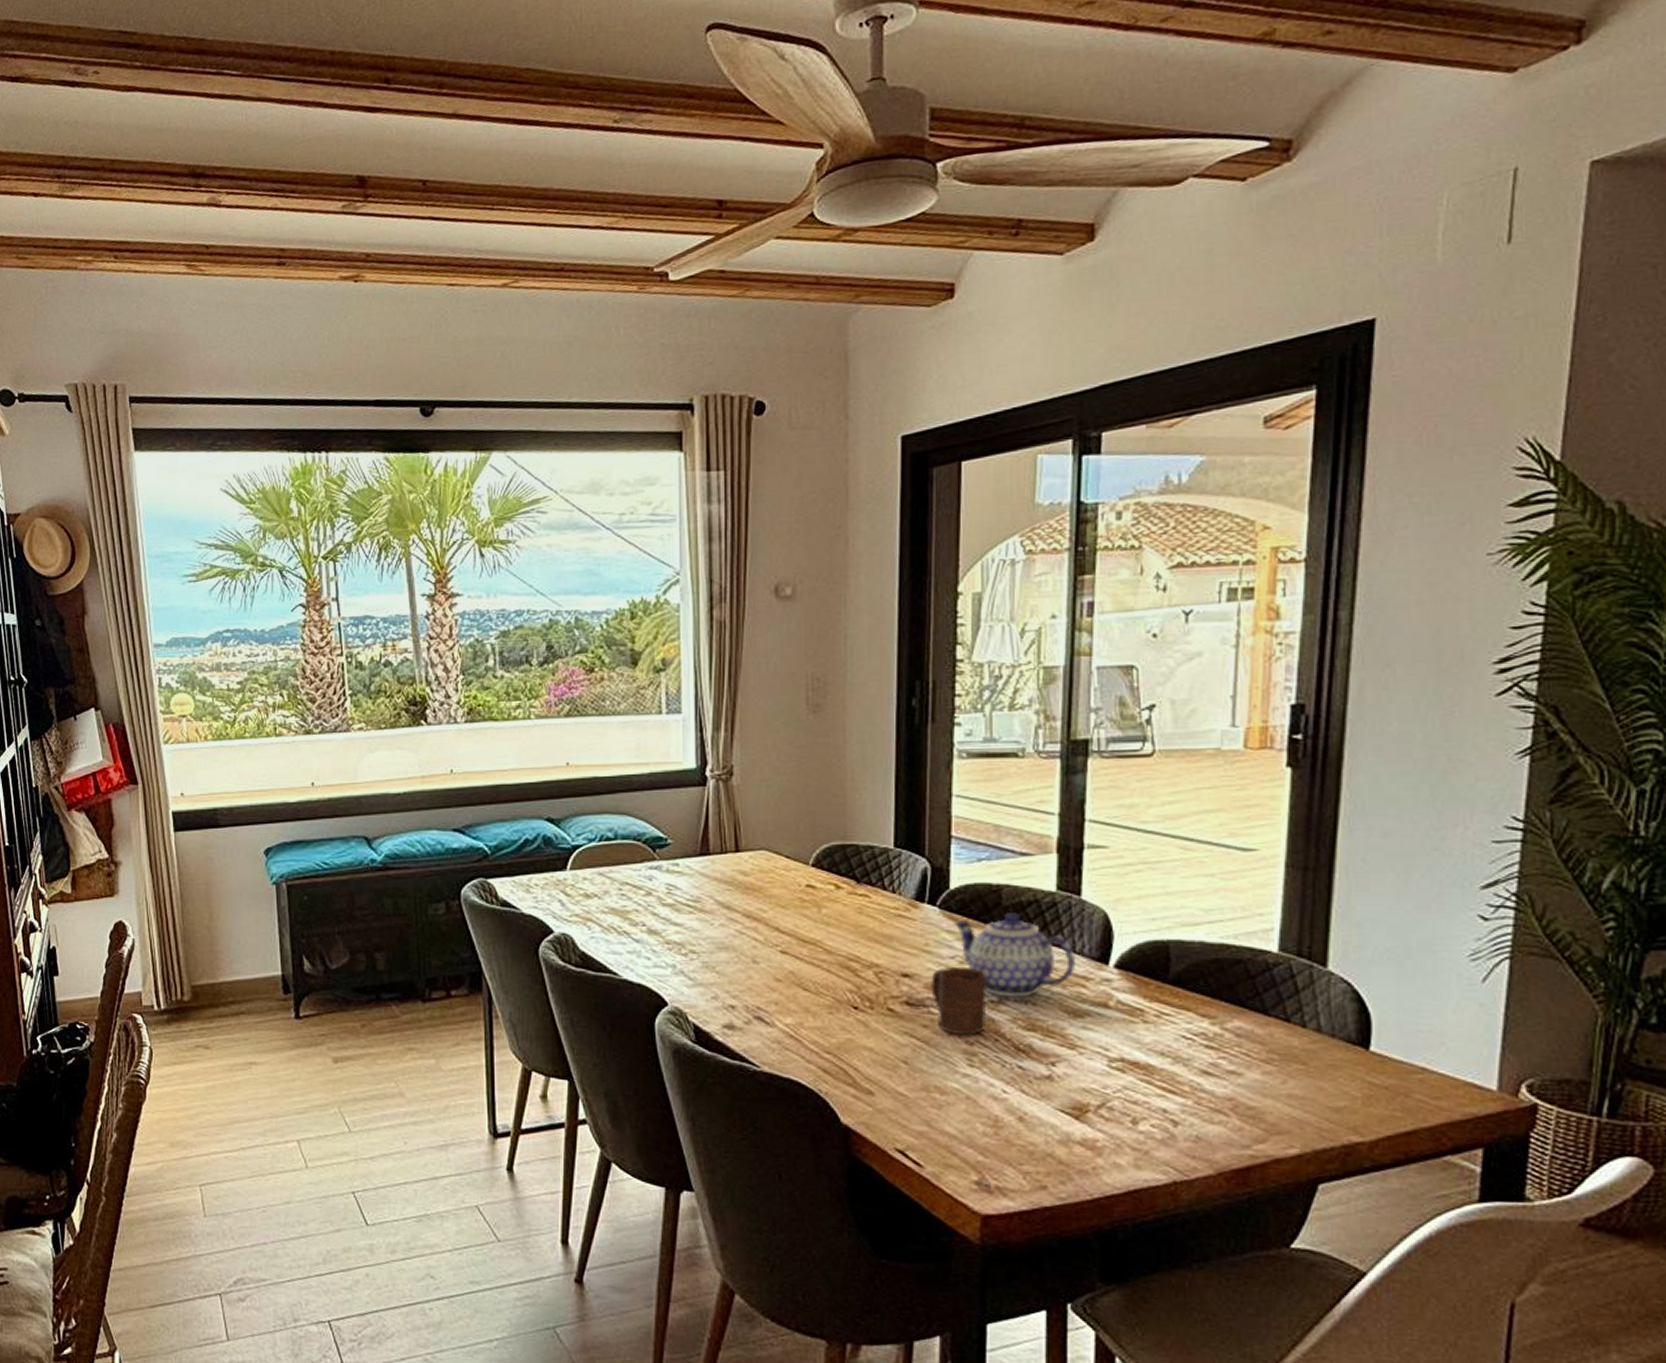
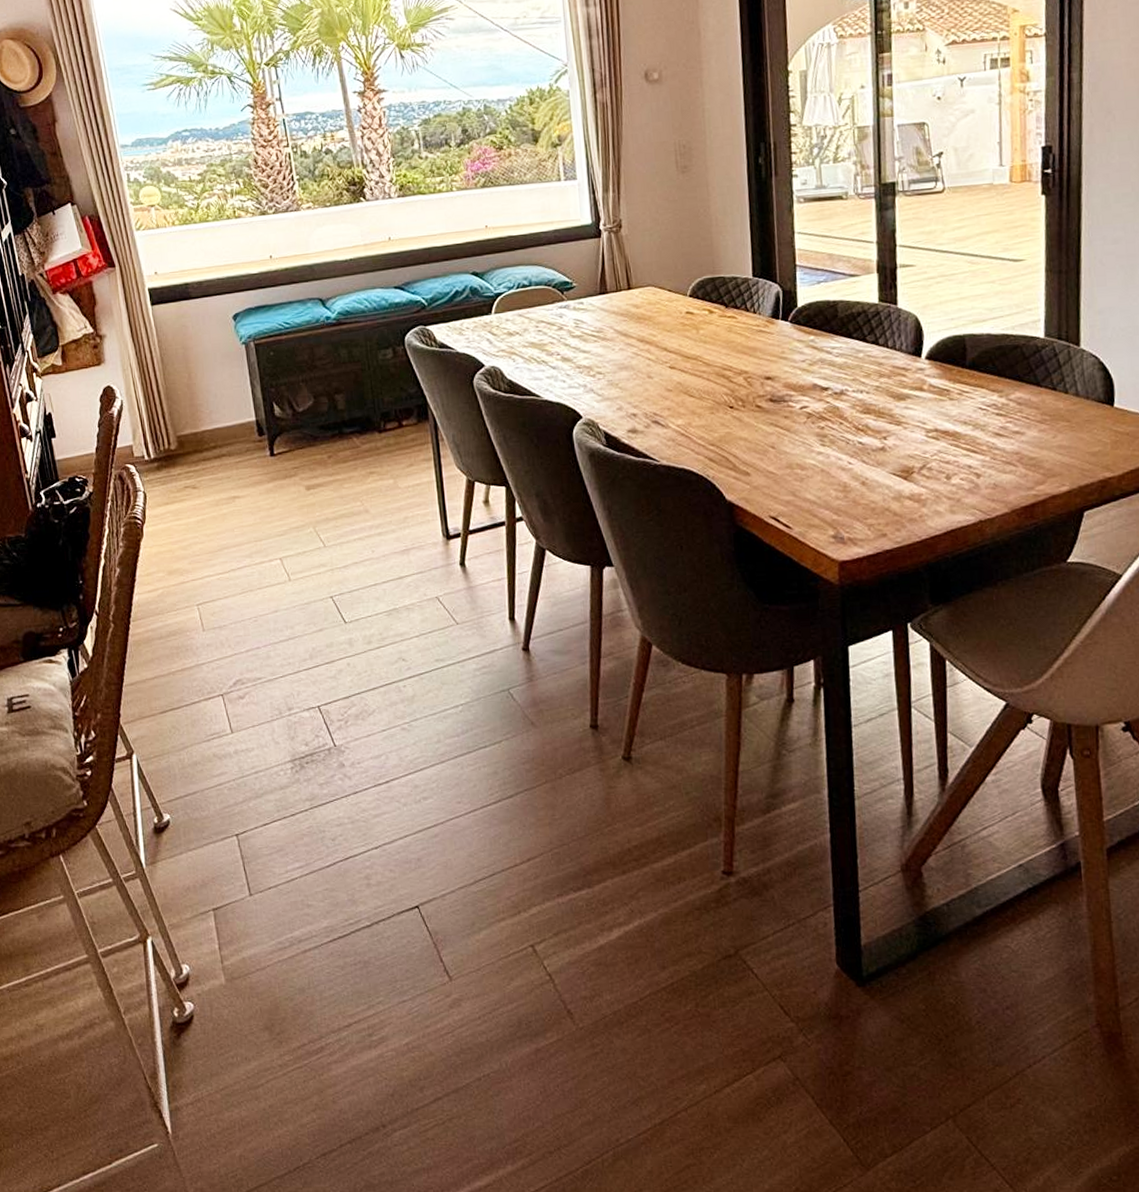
cup: present [931,966,987,1034] -> none [788,367,832,421]
teapot: present [953,913,1075,997] -> none [802,322,896,389]

